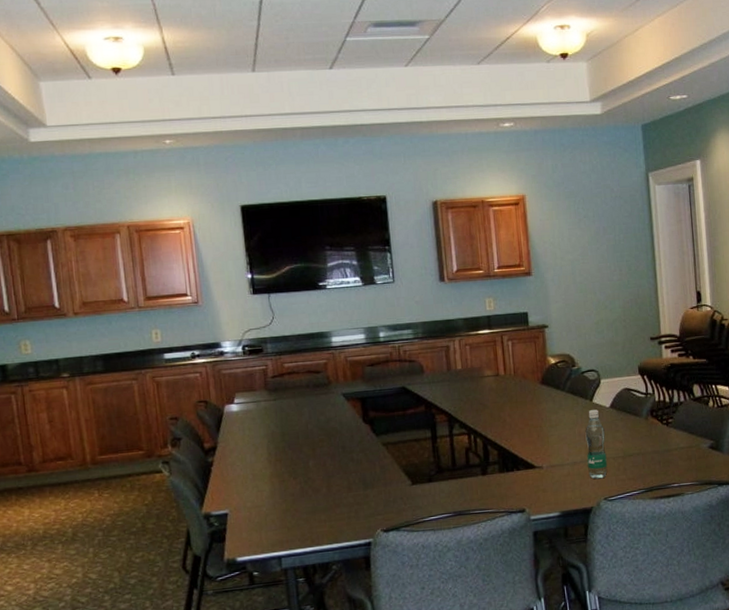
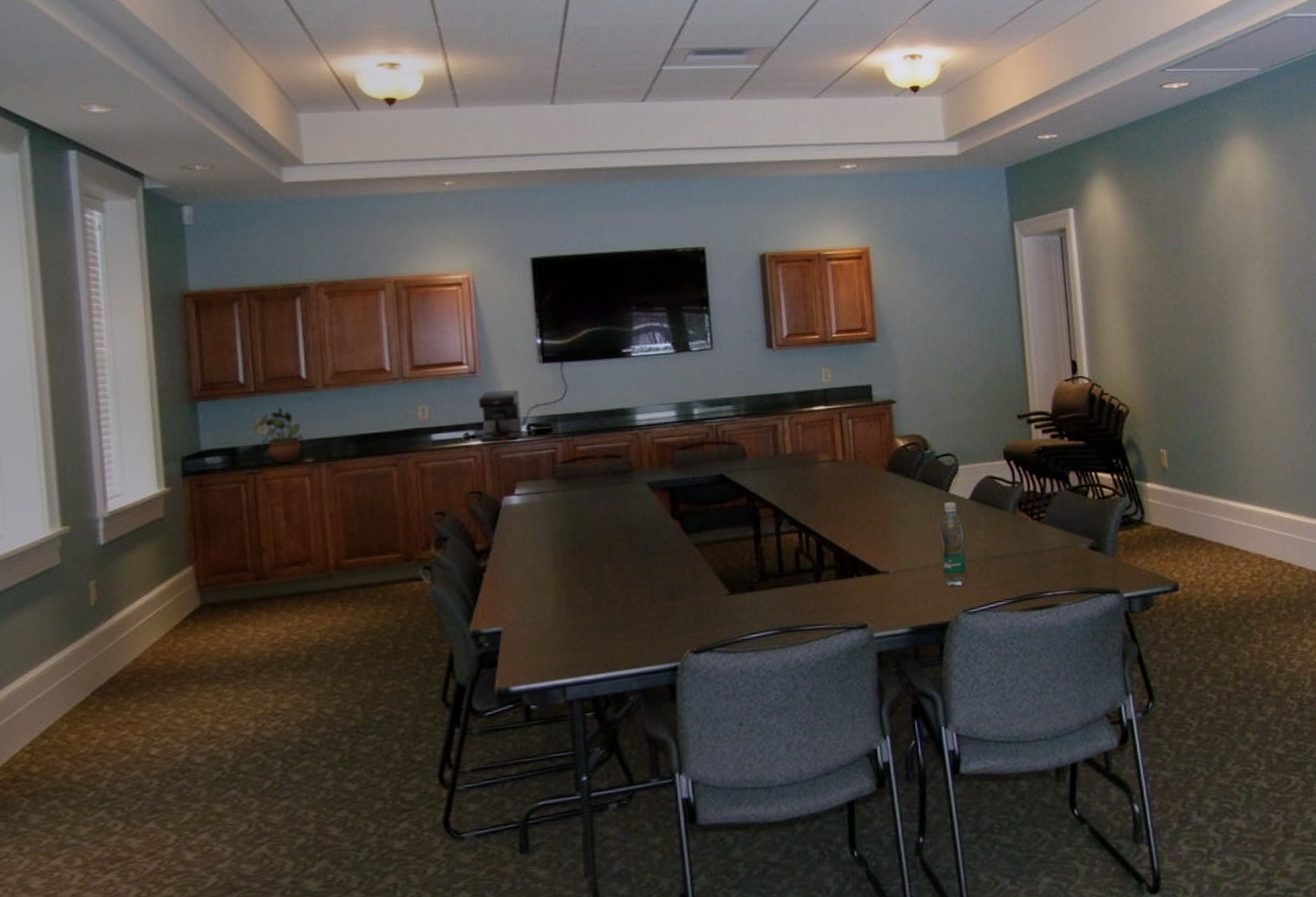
potted plant: none [20,331,60,377] -> present [255,407,304,463]
coffee maker: none [201,317,239,361] -> present [479,390,523,444]

